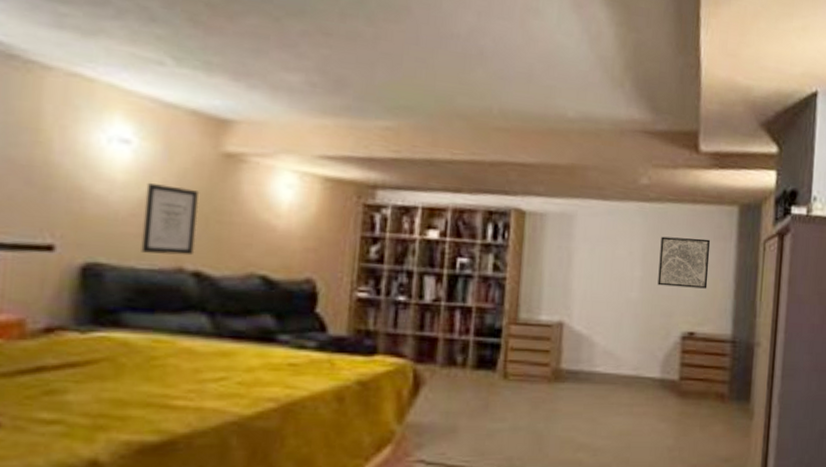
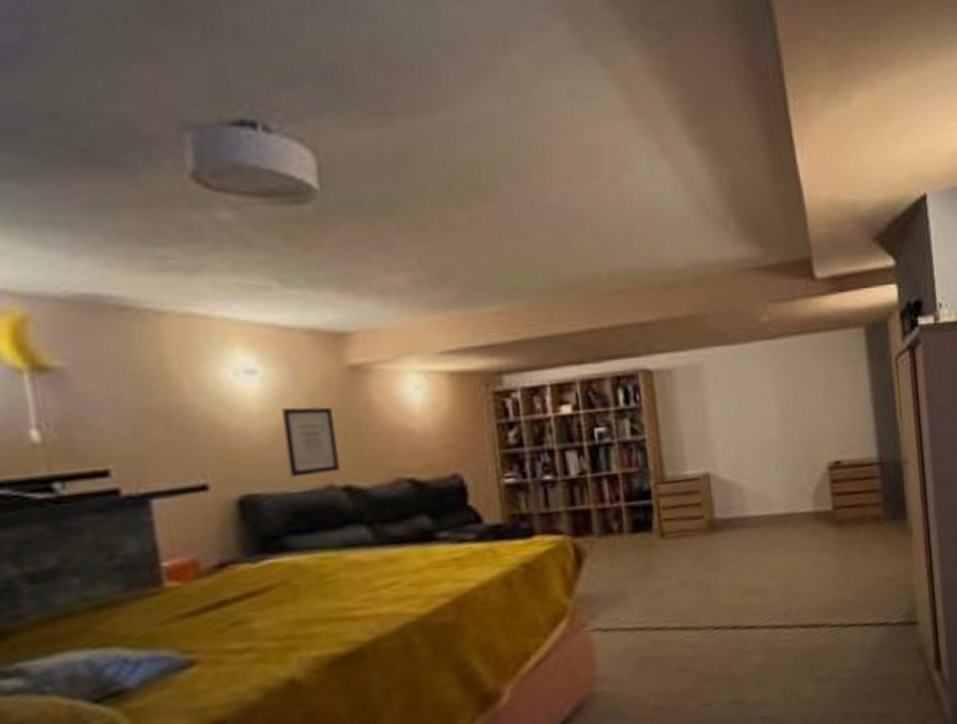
wall art: present [657,236,711,289] -> none [791,366,846,421]

